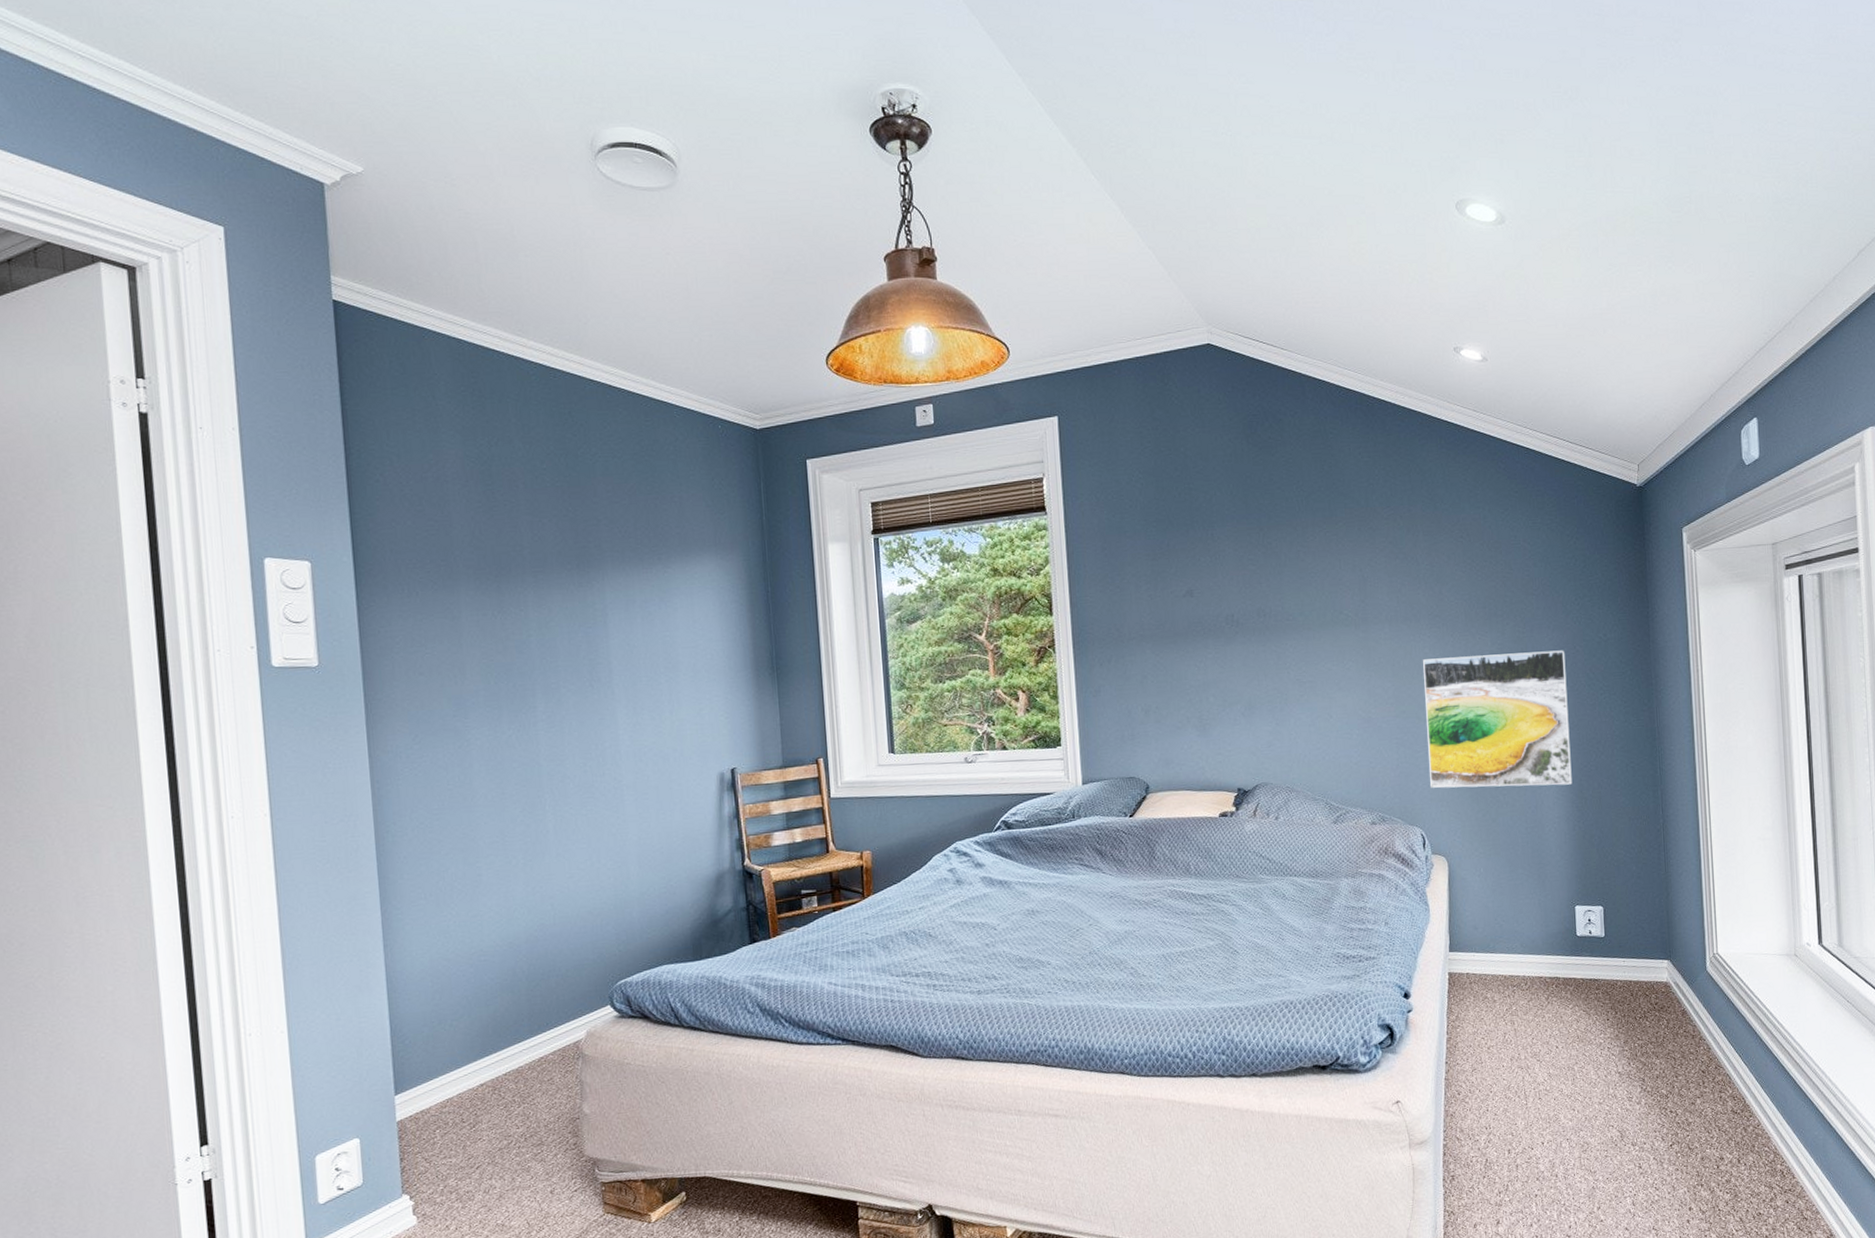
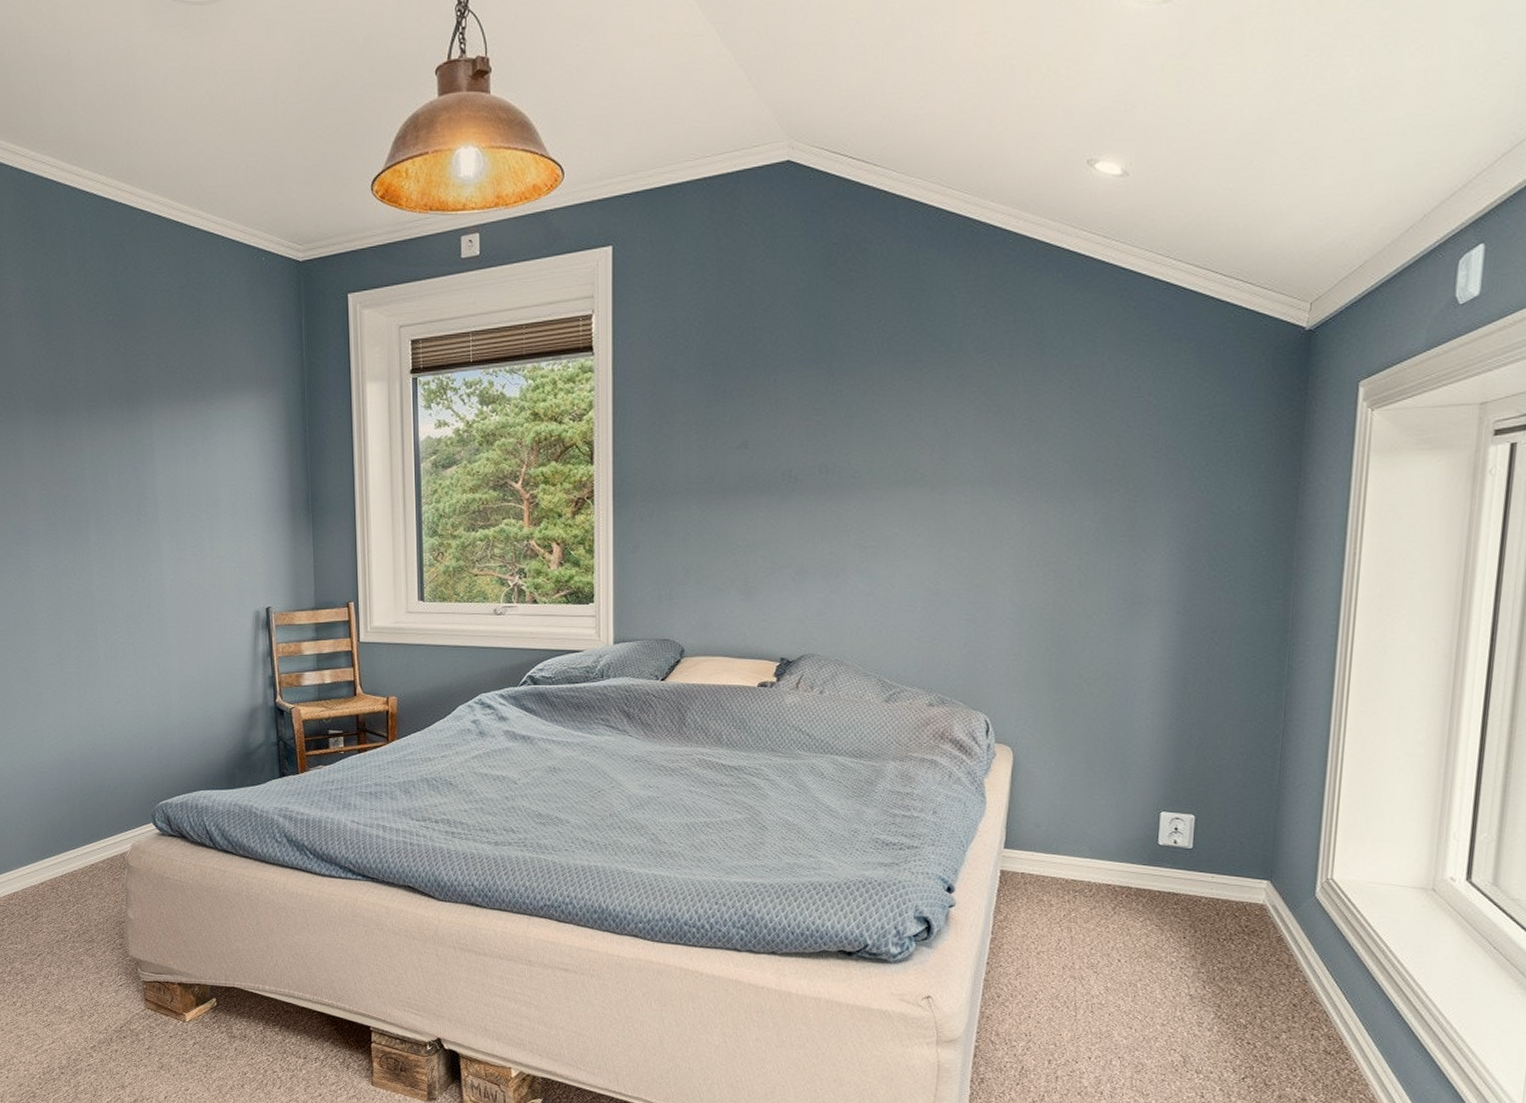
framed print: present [1423,650,1572,788] -> none [1002,523,1185,678]

